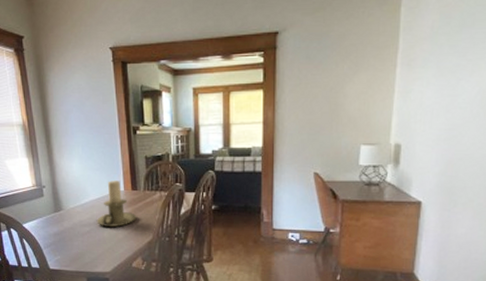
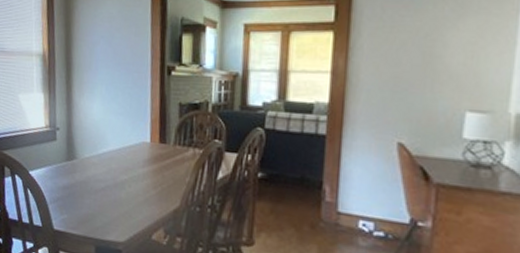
candle holder: present [96,181,137,227] -> none [113,129,163,187]

